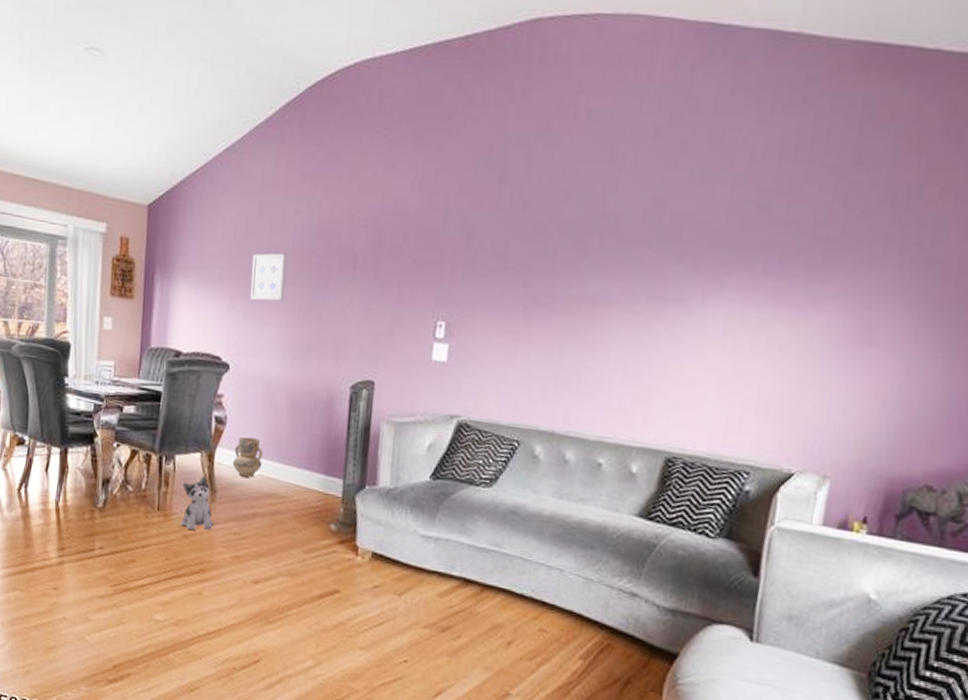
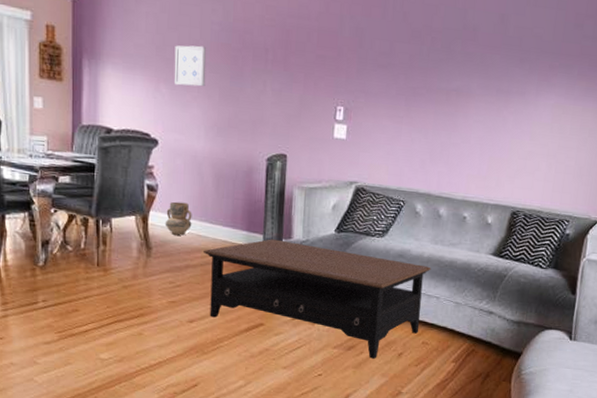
plush toy: present [180,476,215,530] -> none [119,235,151,281]
coffee table: none [273,485,553,646] -> present [203,239,432,359]

